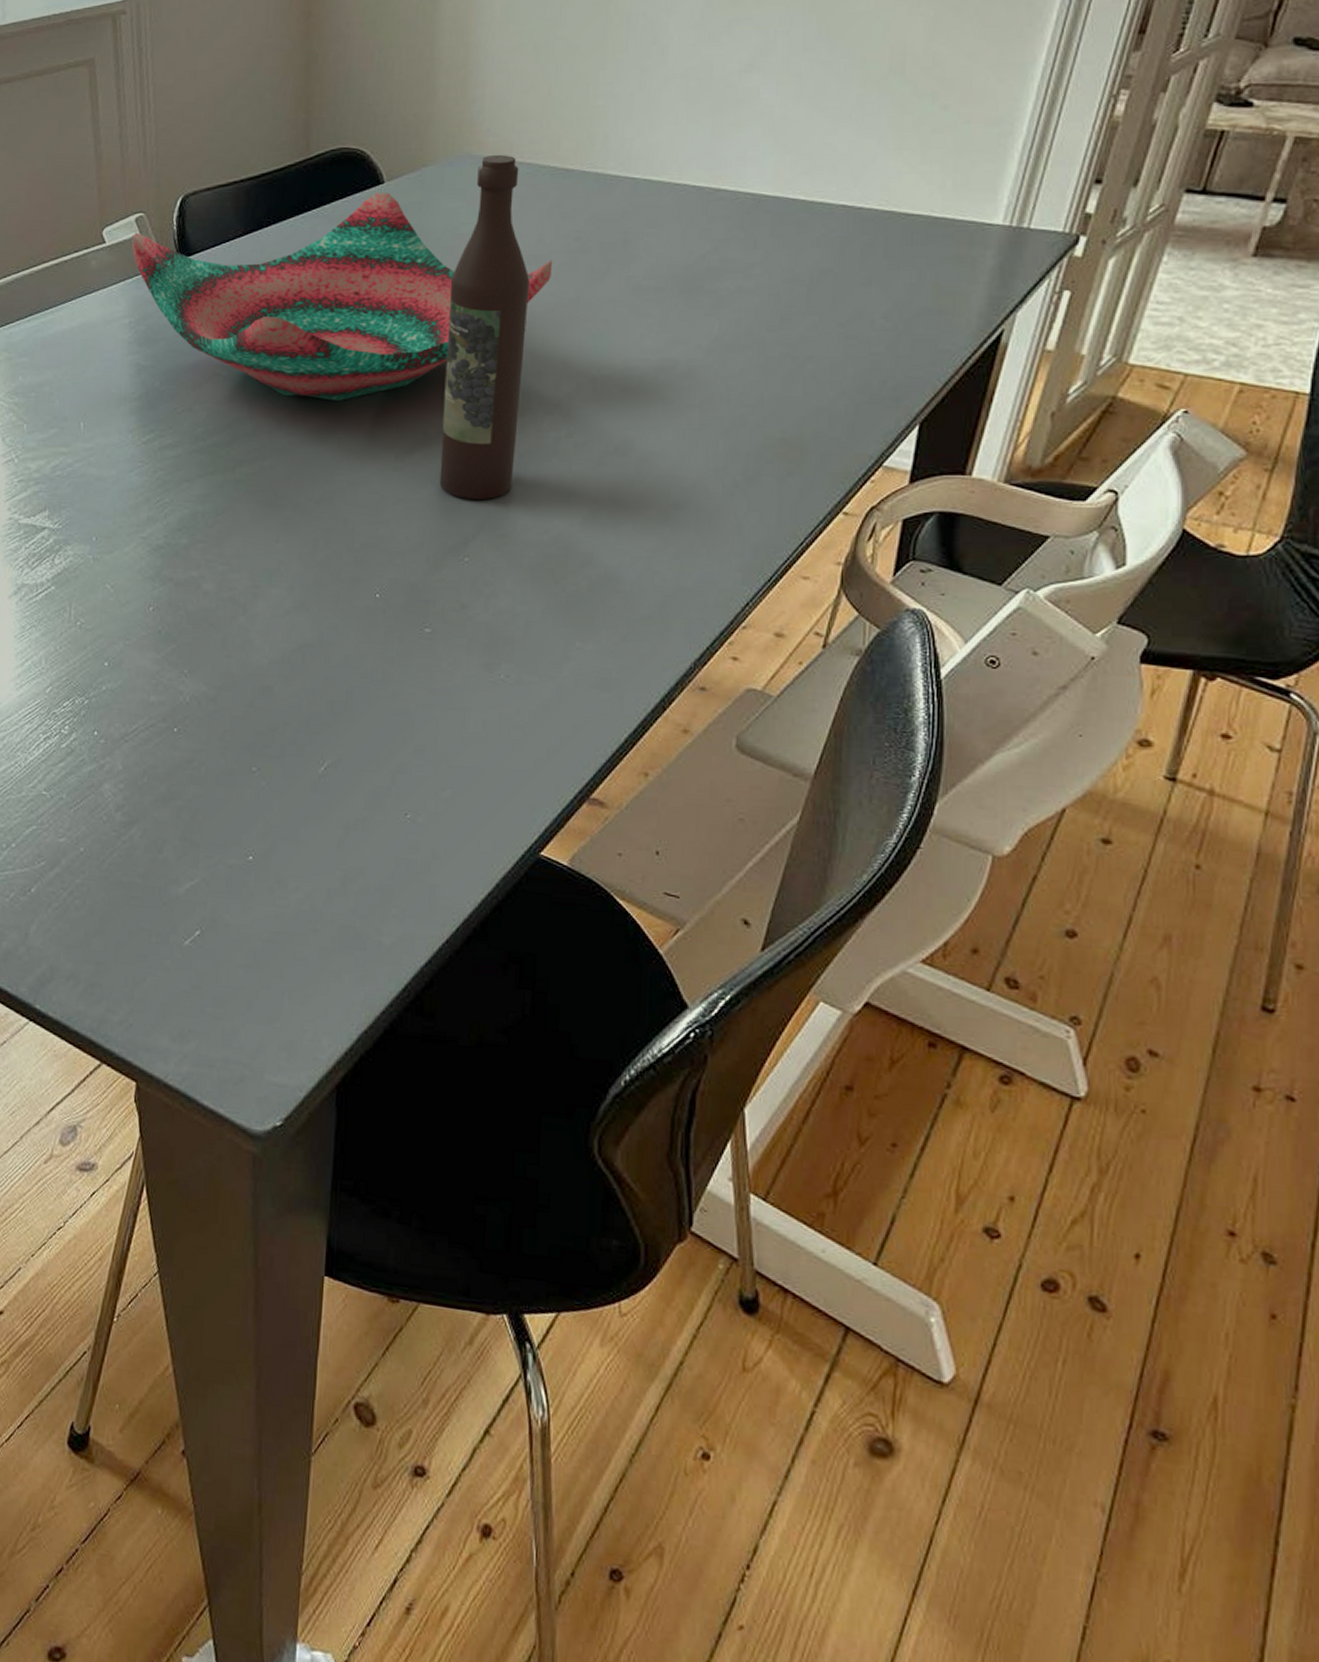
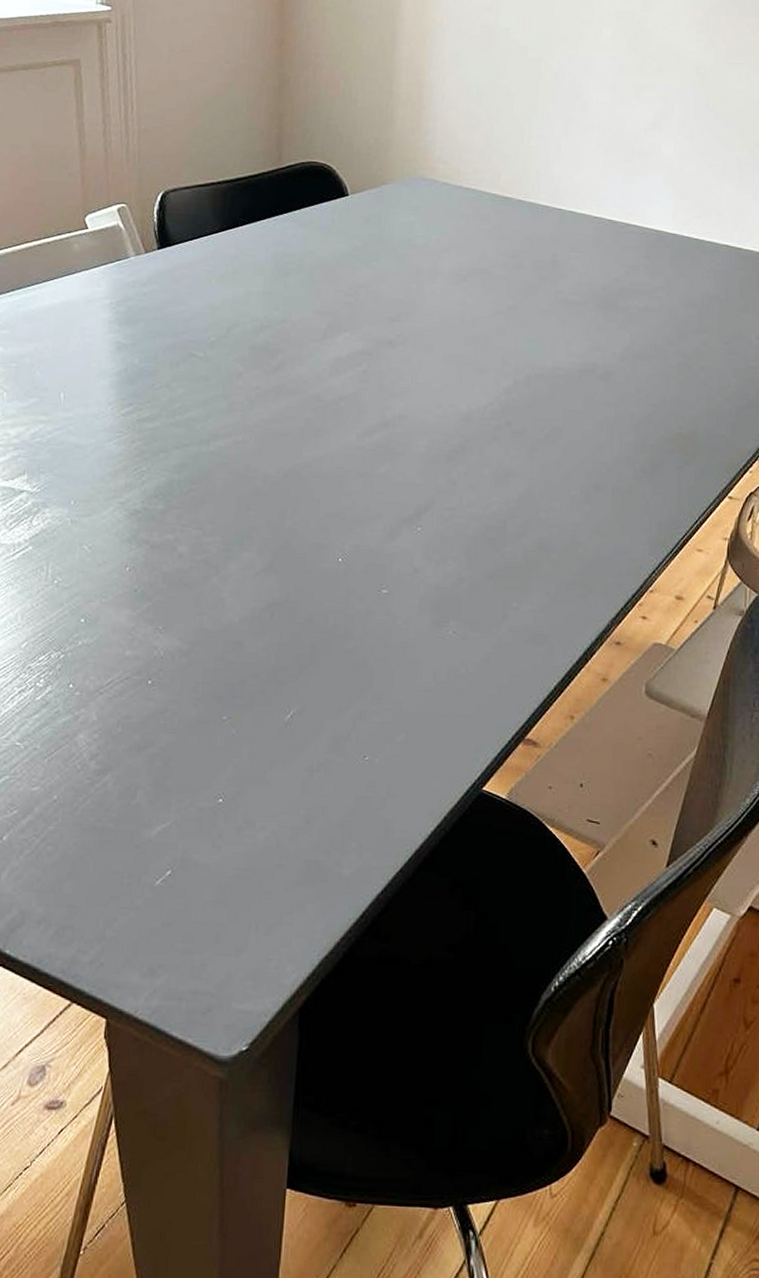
decorative bowl: present [131,192,553,401] -> none [113,204,494,385]
wine bottle: present [439,154,530,499] -> none [396,179,474,477]

